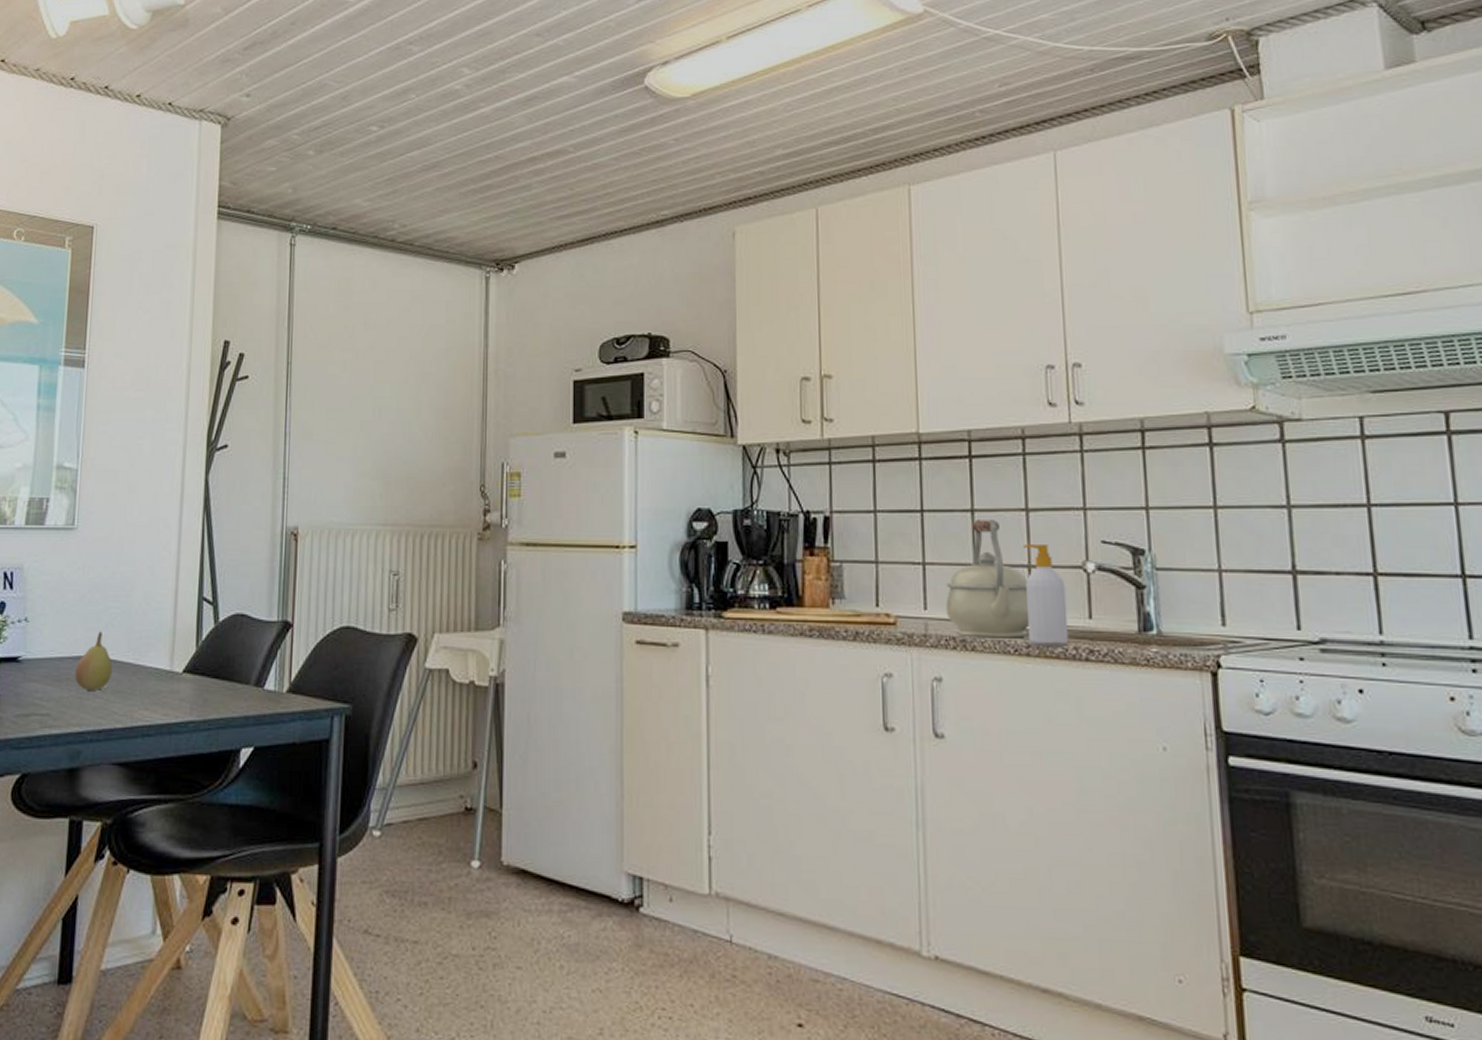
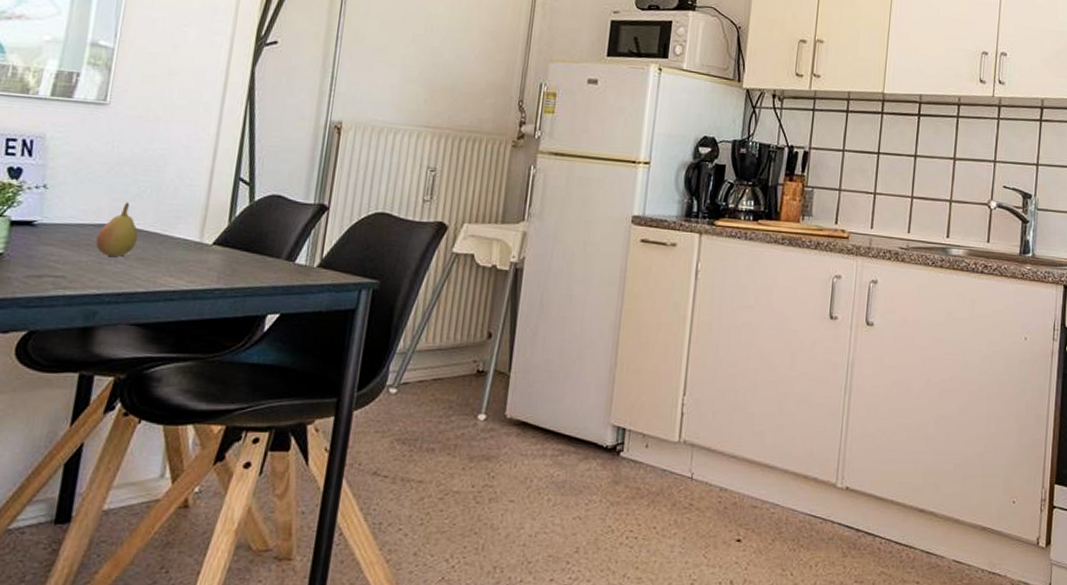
kettle: present [945,520,1030,639] -> none [886,163,948,254]
soap bottle: present [1022,545,1069,648] -> none [943,185,974,263]

